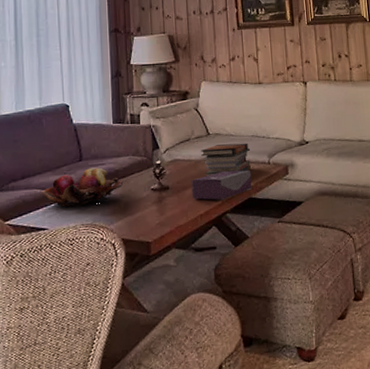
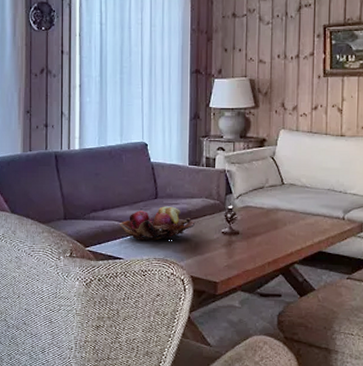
tissue box: present [191,170,252,200] -> none [261,221,324,250]
book stack: present [201,143,251,177] -> none [274,195,325,226]

